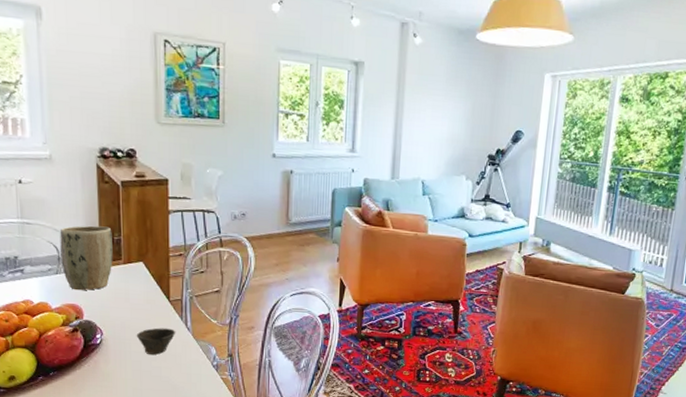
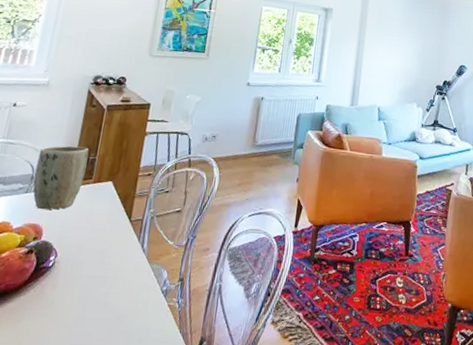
cup: present [136,328,176,355] -> none [90,249,131,279]

